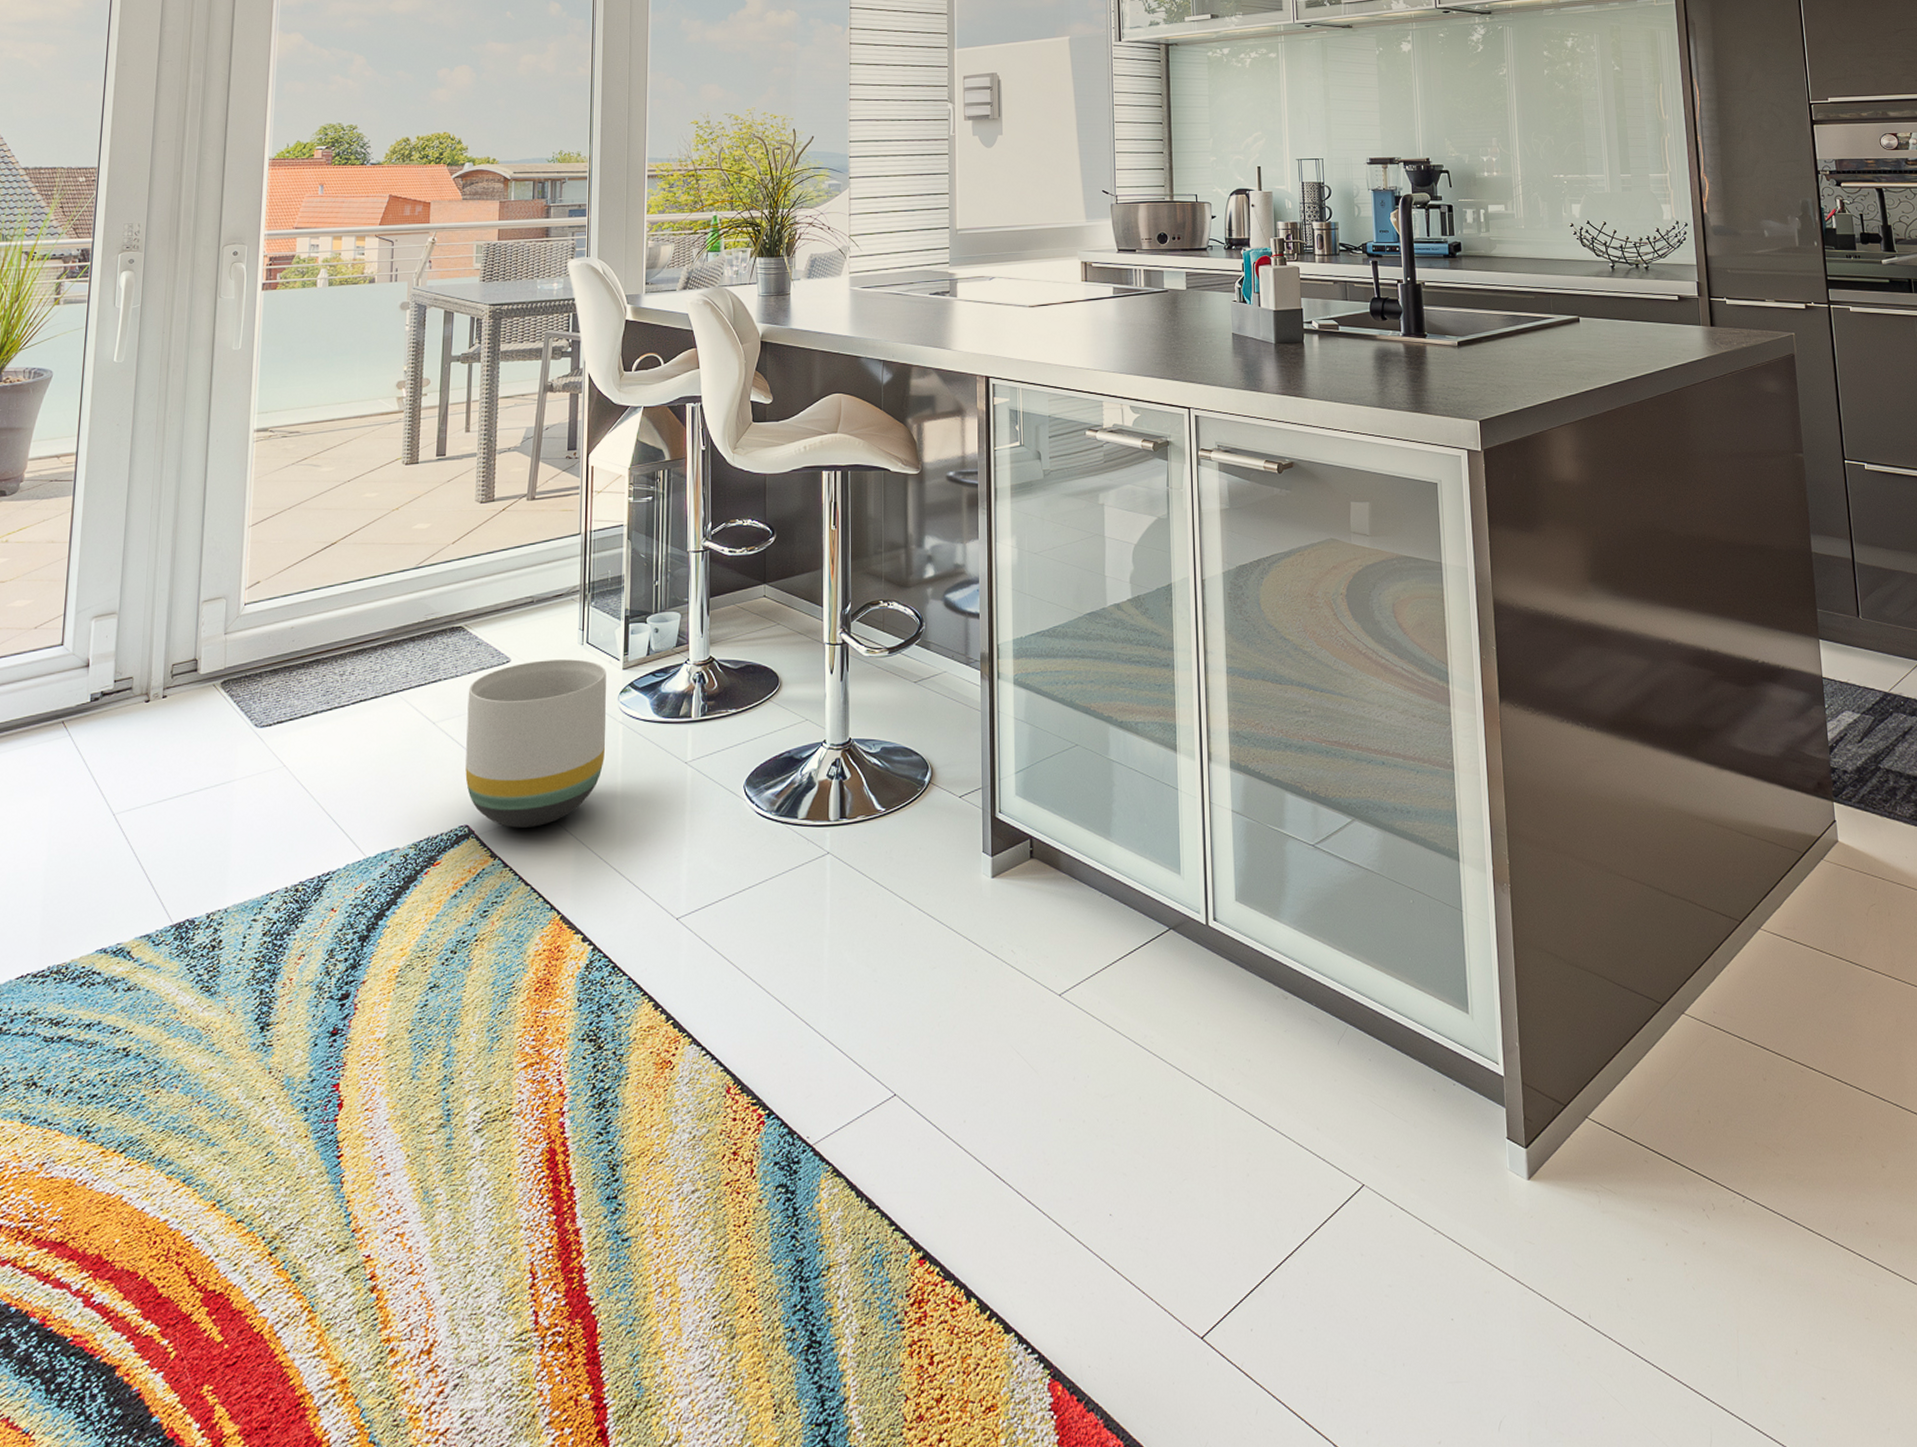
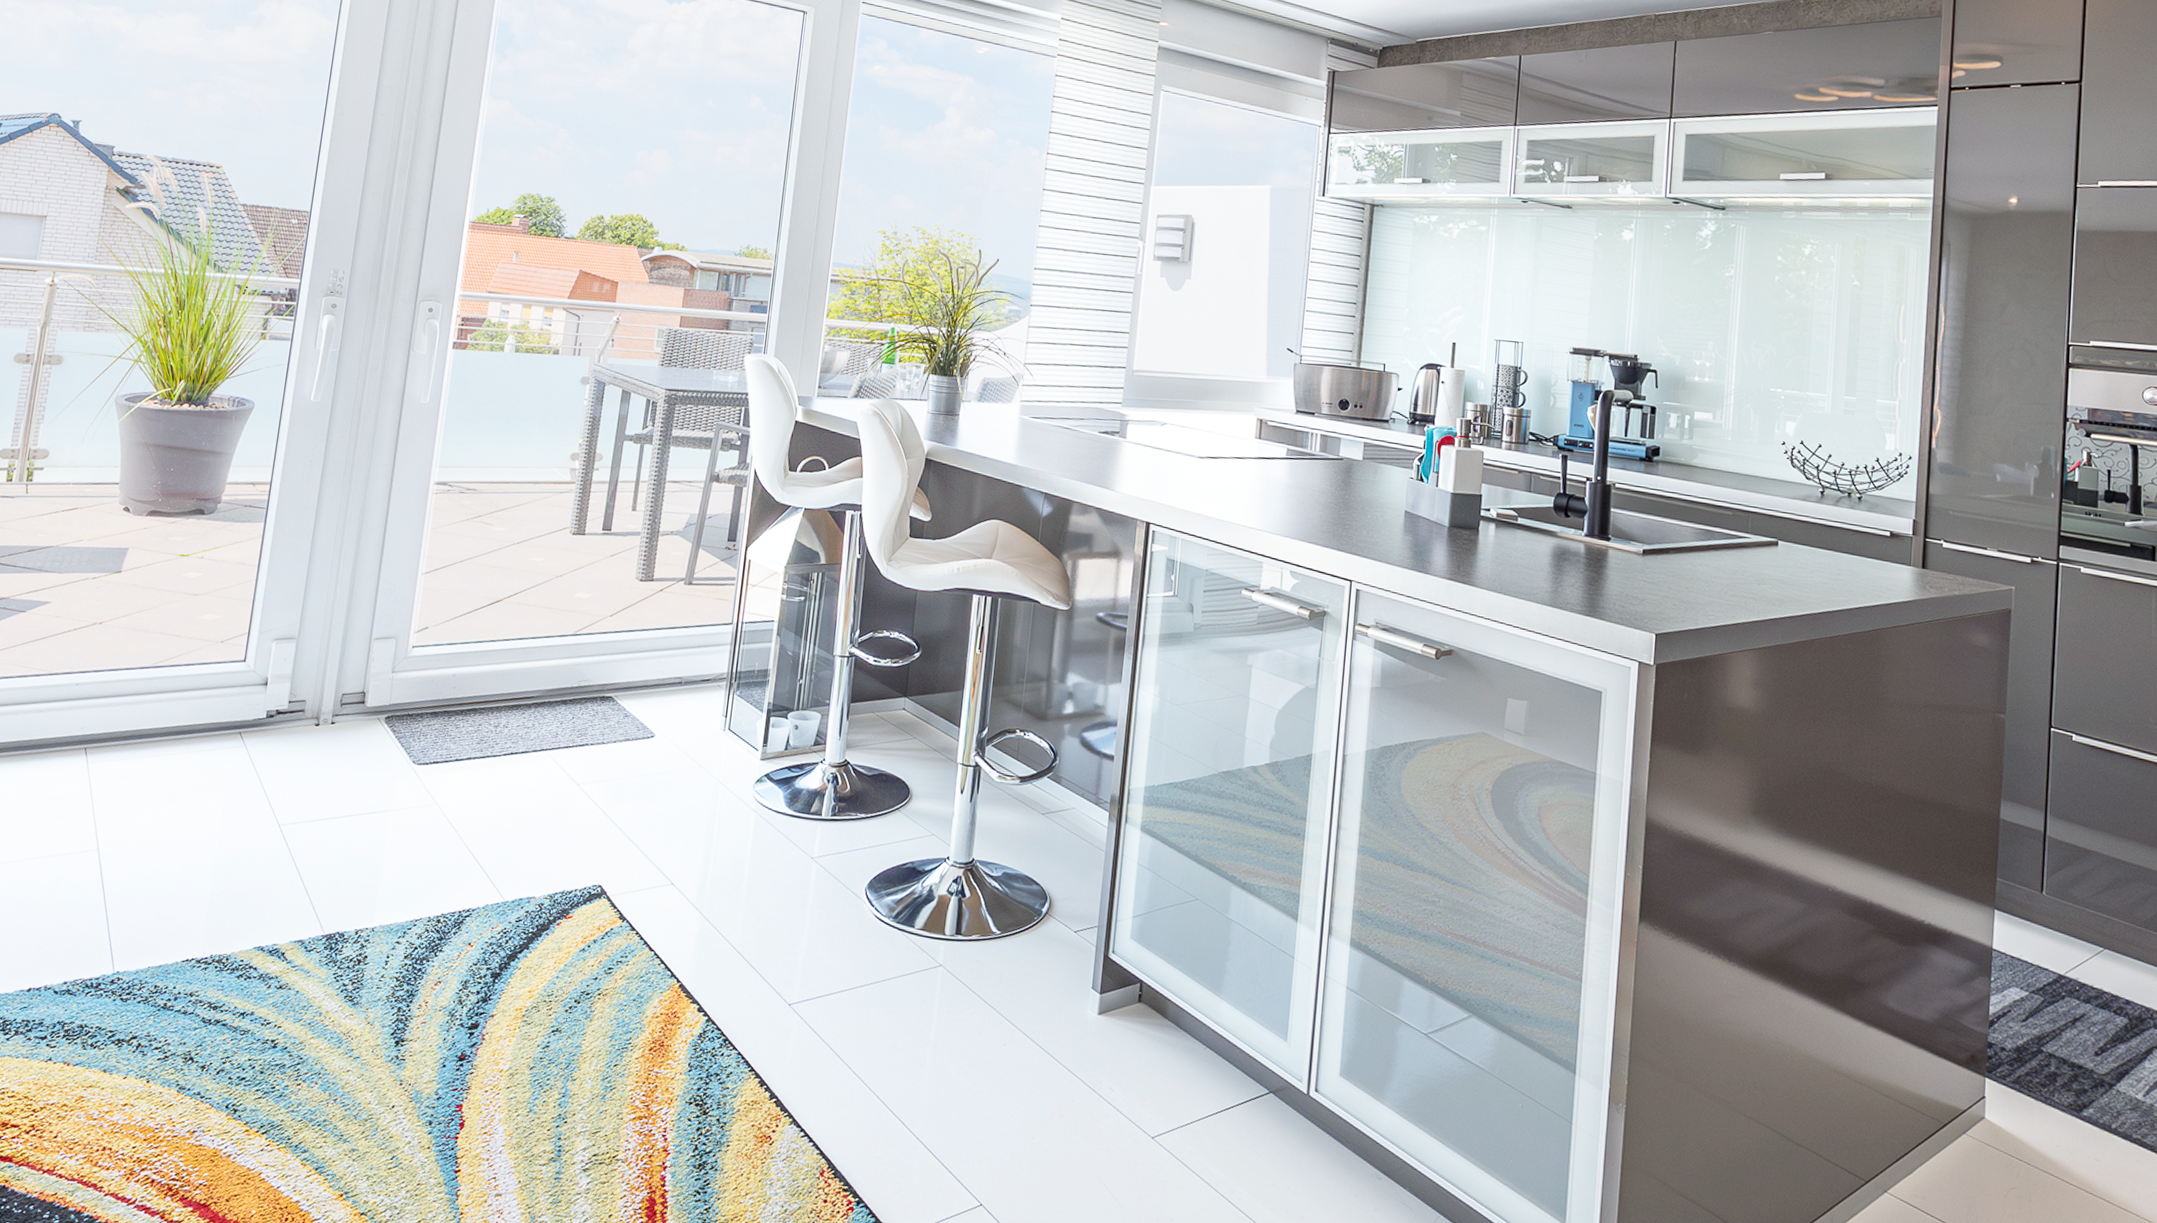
planter: present [465,659,607,828] -> none [602,739,745,897]

